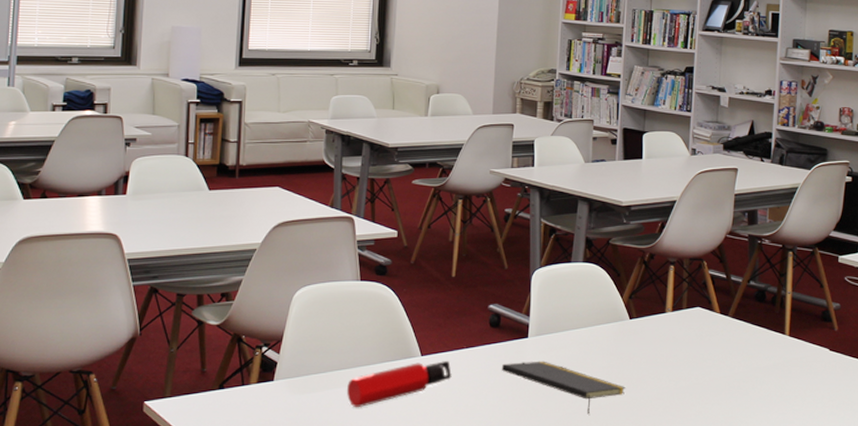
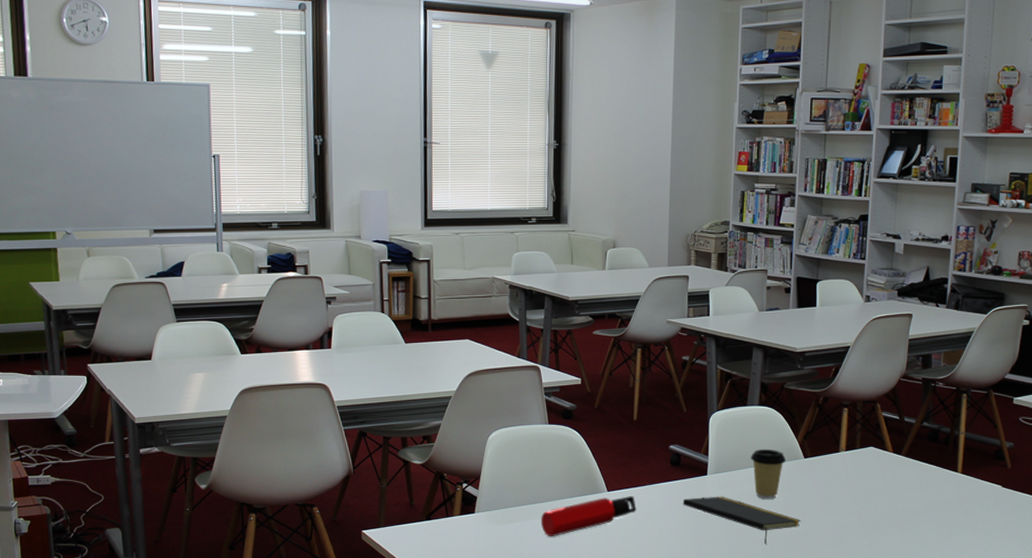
coffee cup: none [573,309,610,364] -> present [750,449,786,499]

